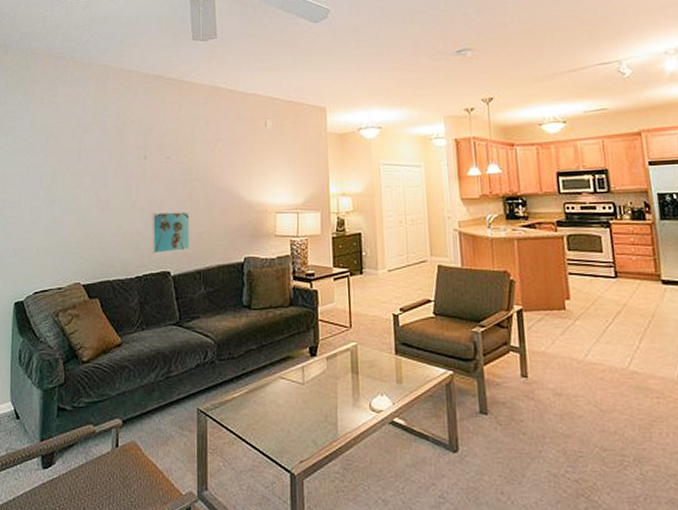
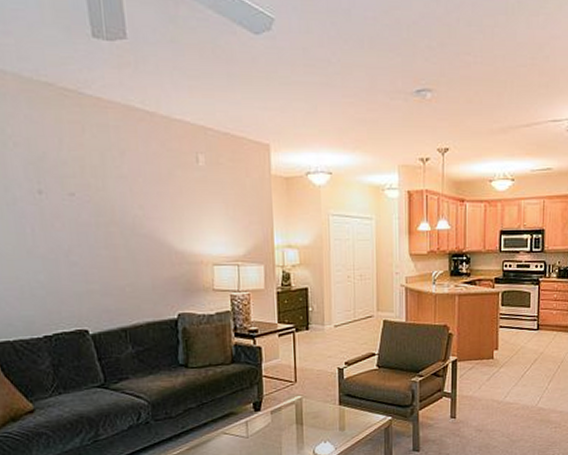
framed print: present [151,211,190,254] -> none [56,261,111,310]

